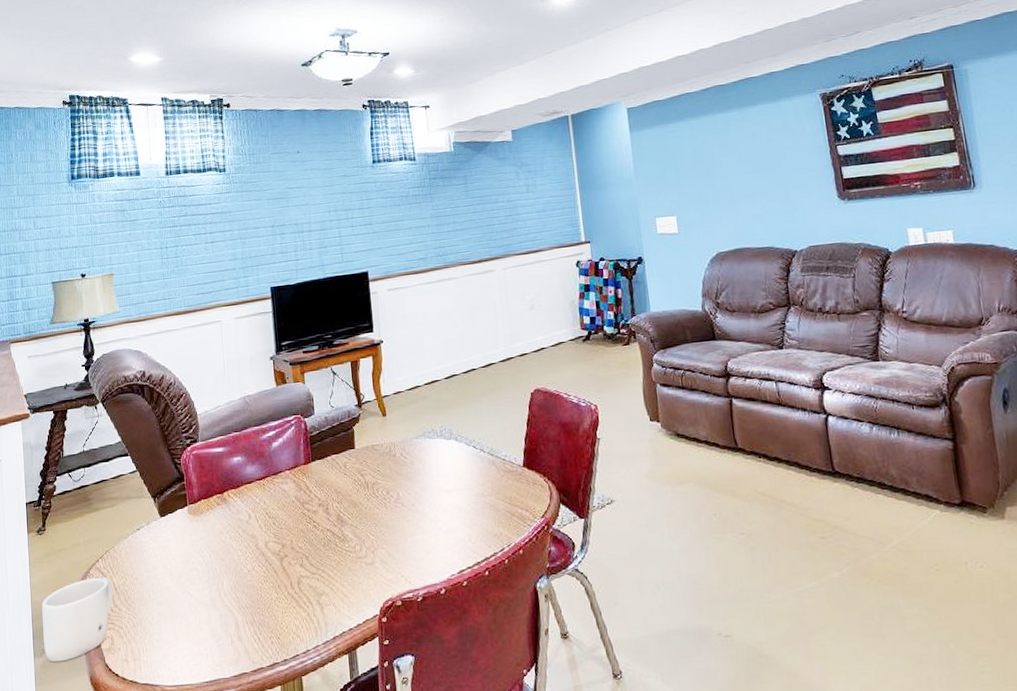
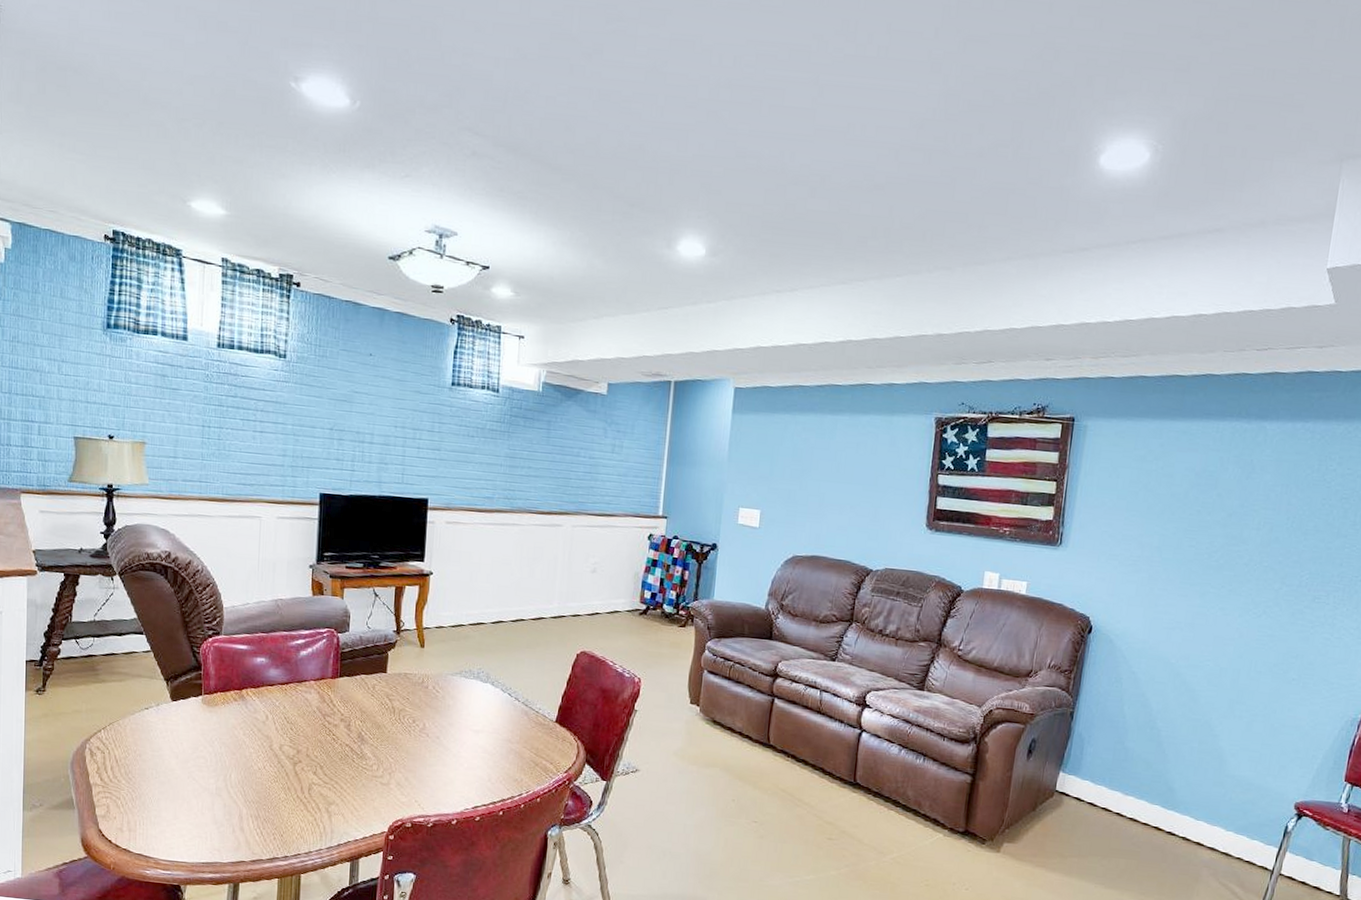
mug: present [42,577,114,664] -> none [34,746,114,821]

